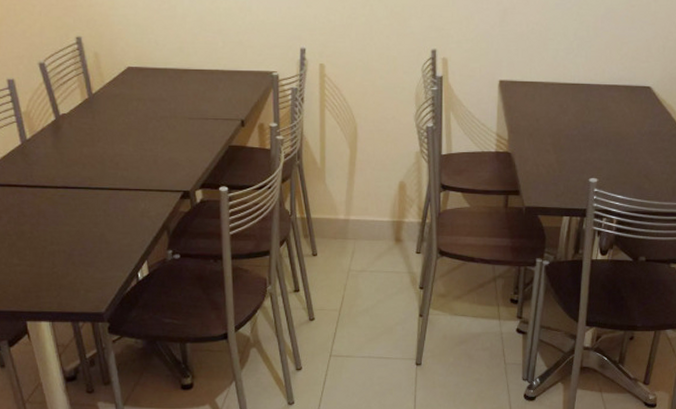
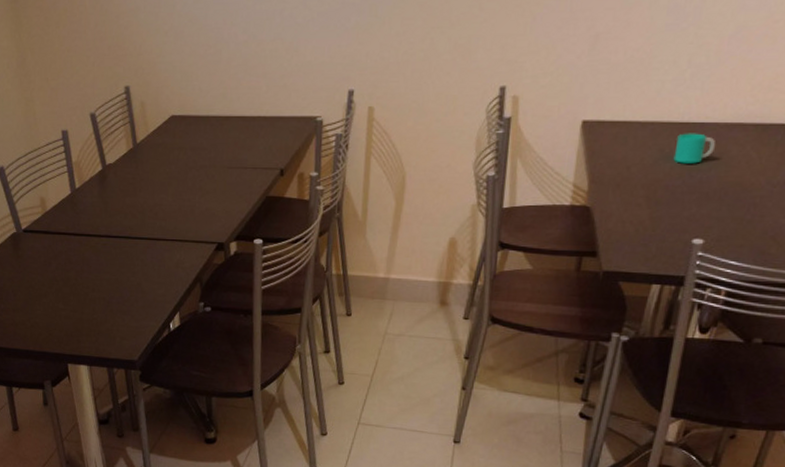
cup: none [570,92,600,117] -> present [673,133,716,164]

